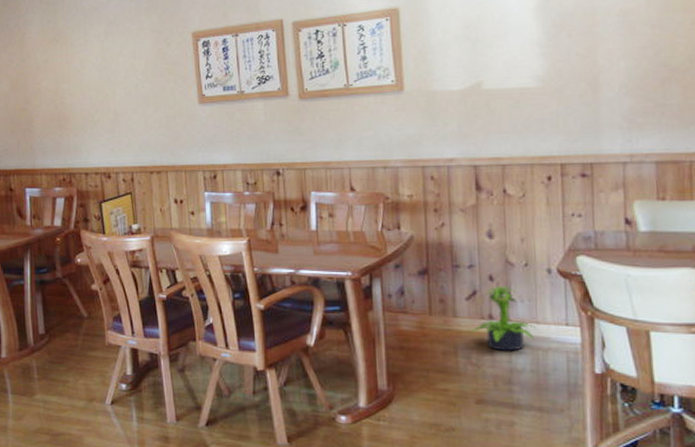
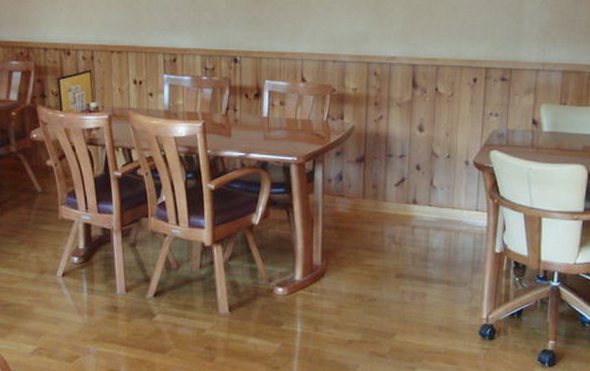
potted plant: present [470,286,537,351] -> none [396,175,452,232]

